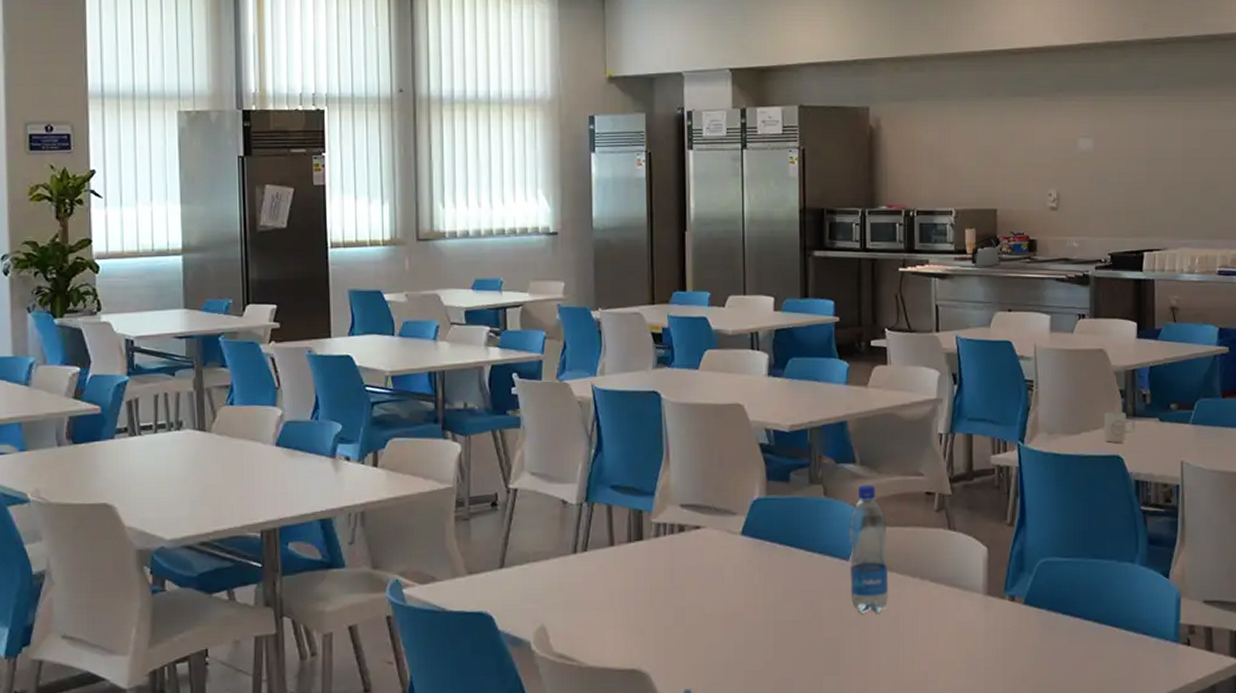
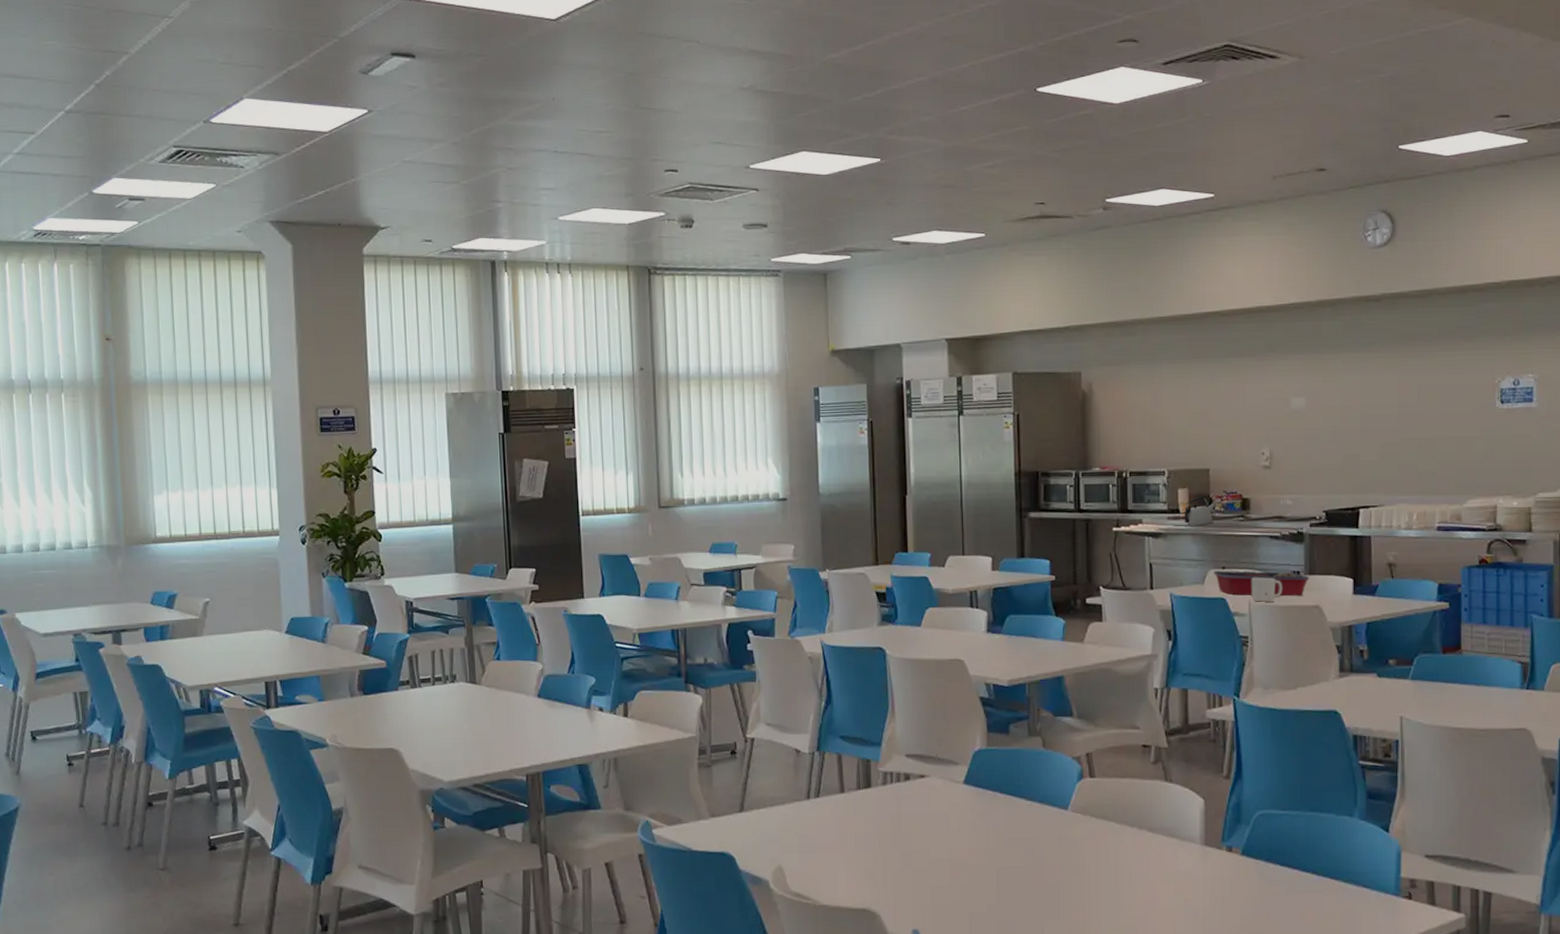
bottle: present [849,484,889,614] -> none [1067,737,1107,862]
tray: none [1000,313,1095,340] -> present [1214,570,1310,597]
mug: none [1037,320,1068,345] -> present [1252,577,1283,602]
mug: present [1103,411,1135,442] -> none [1320,667,1353,697]

